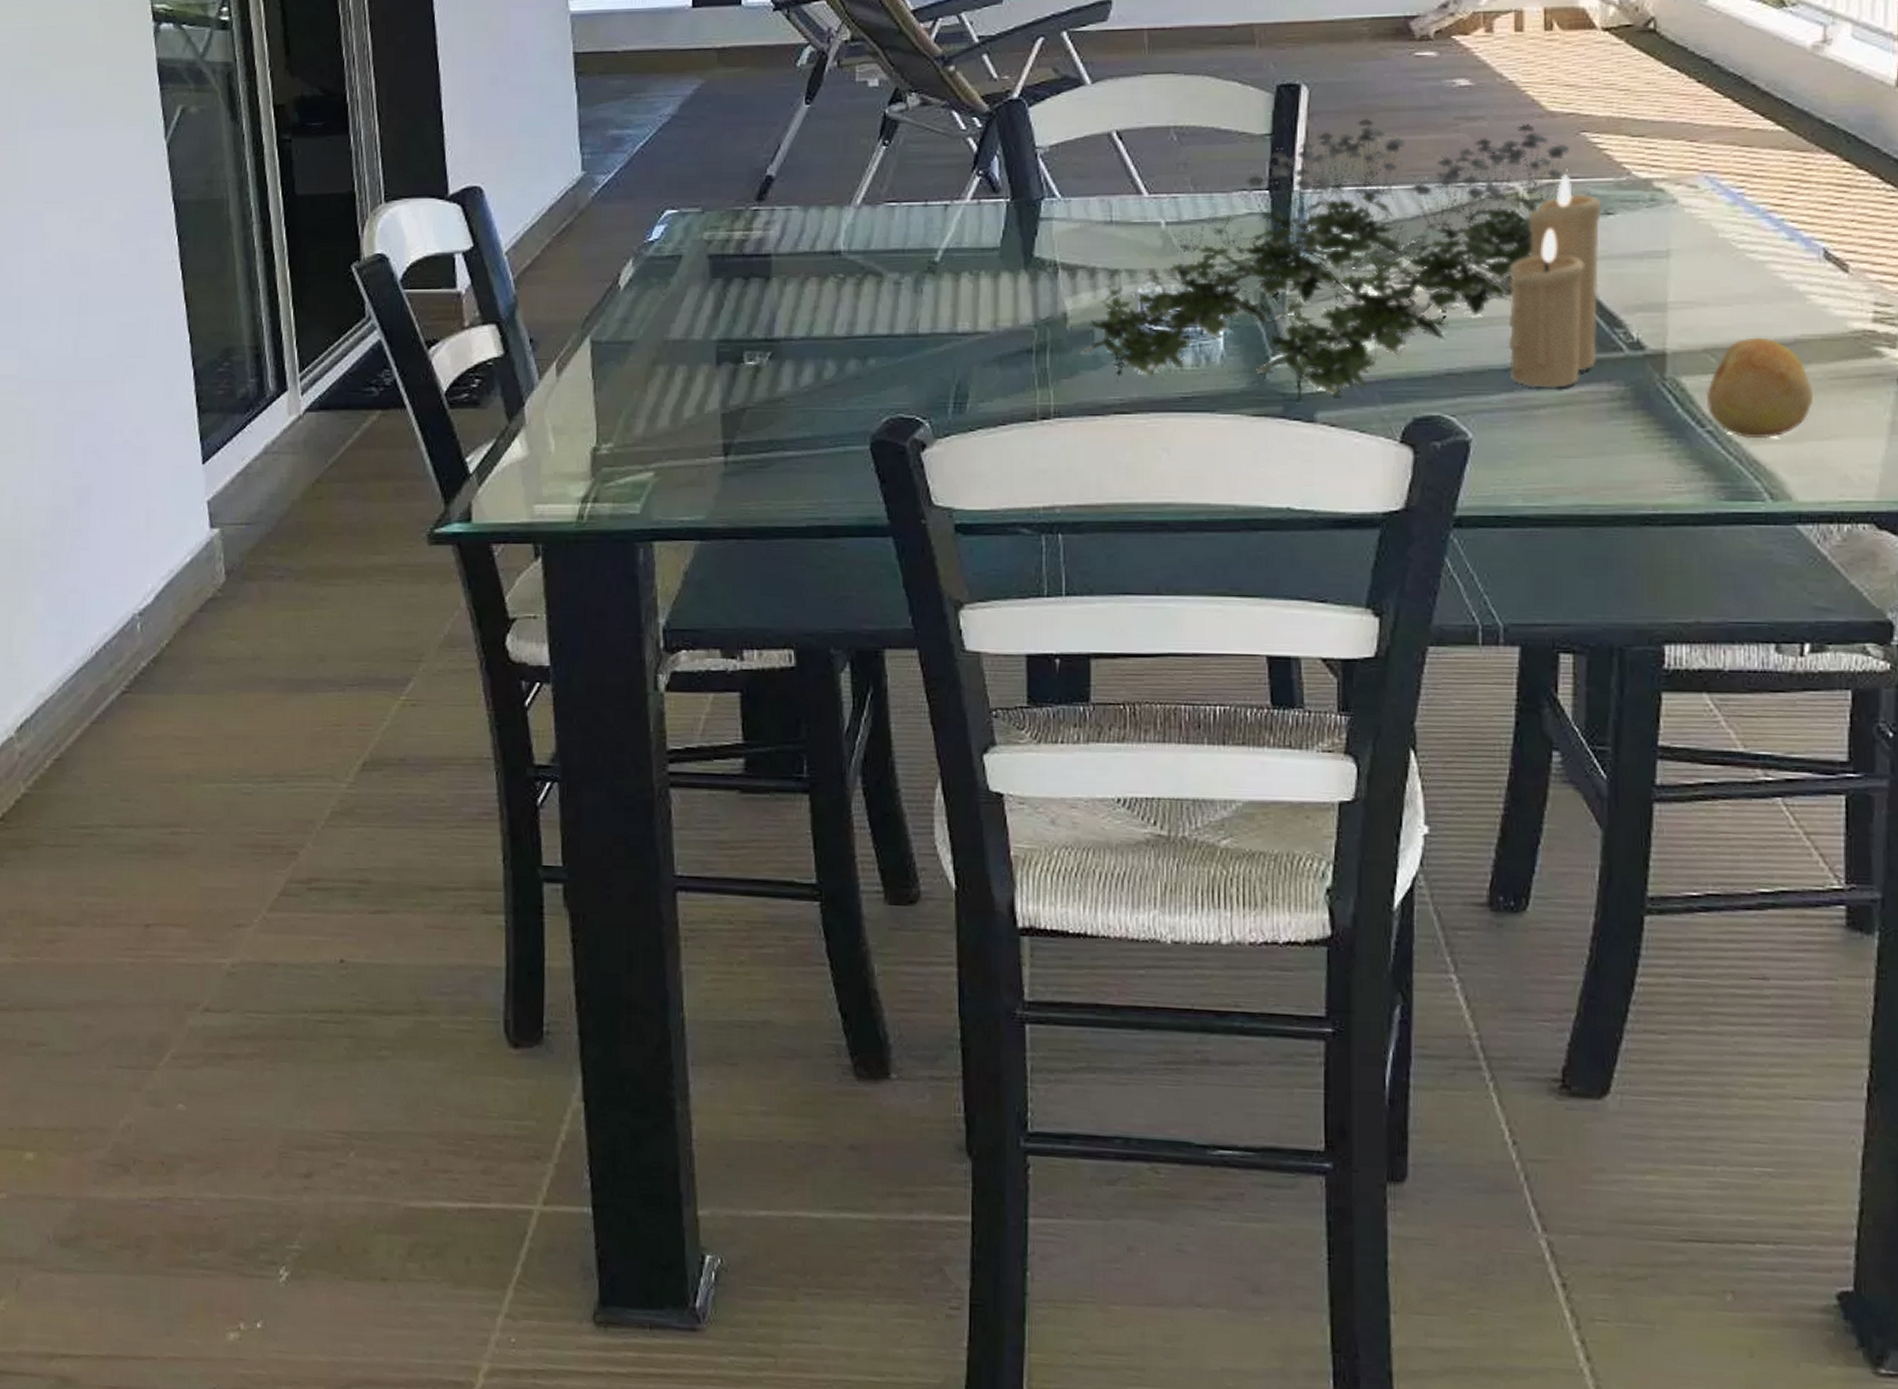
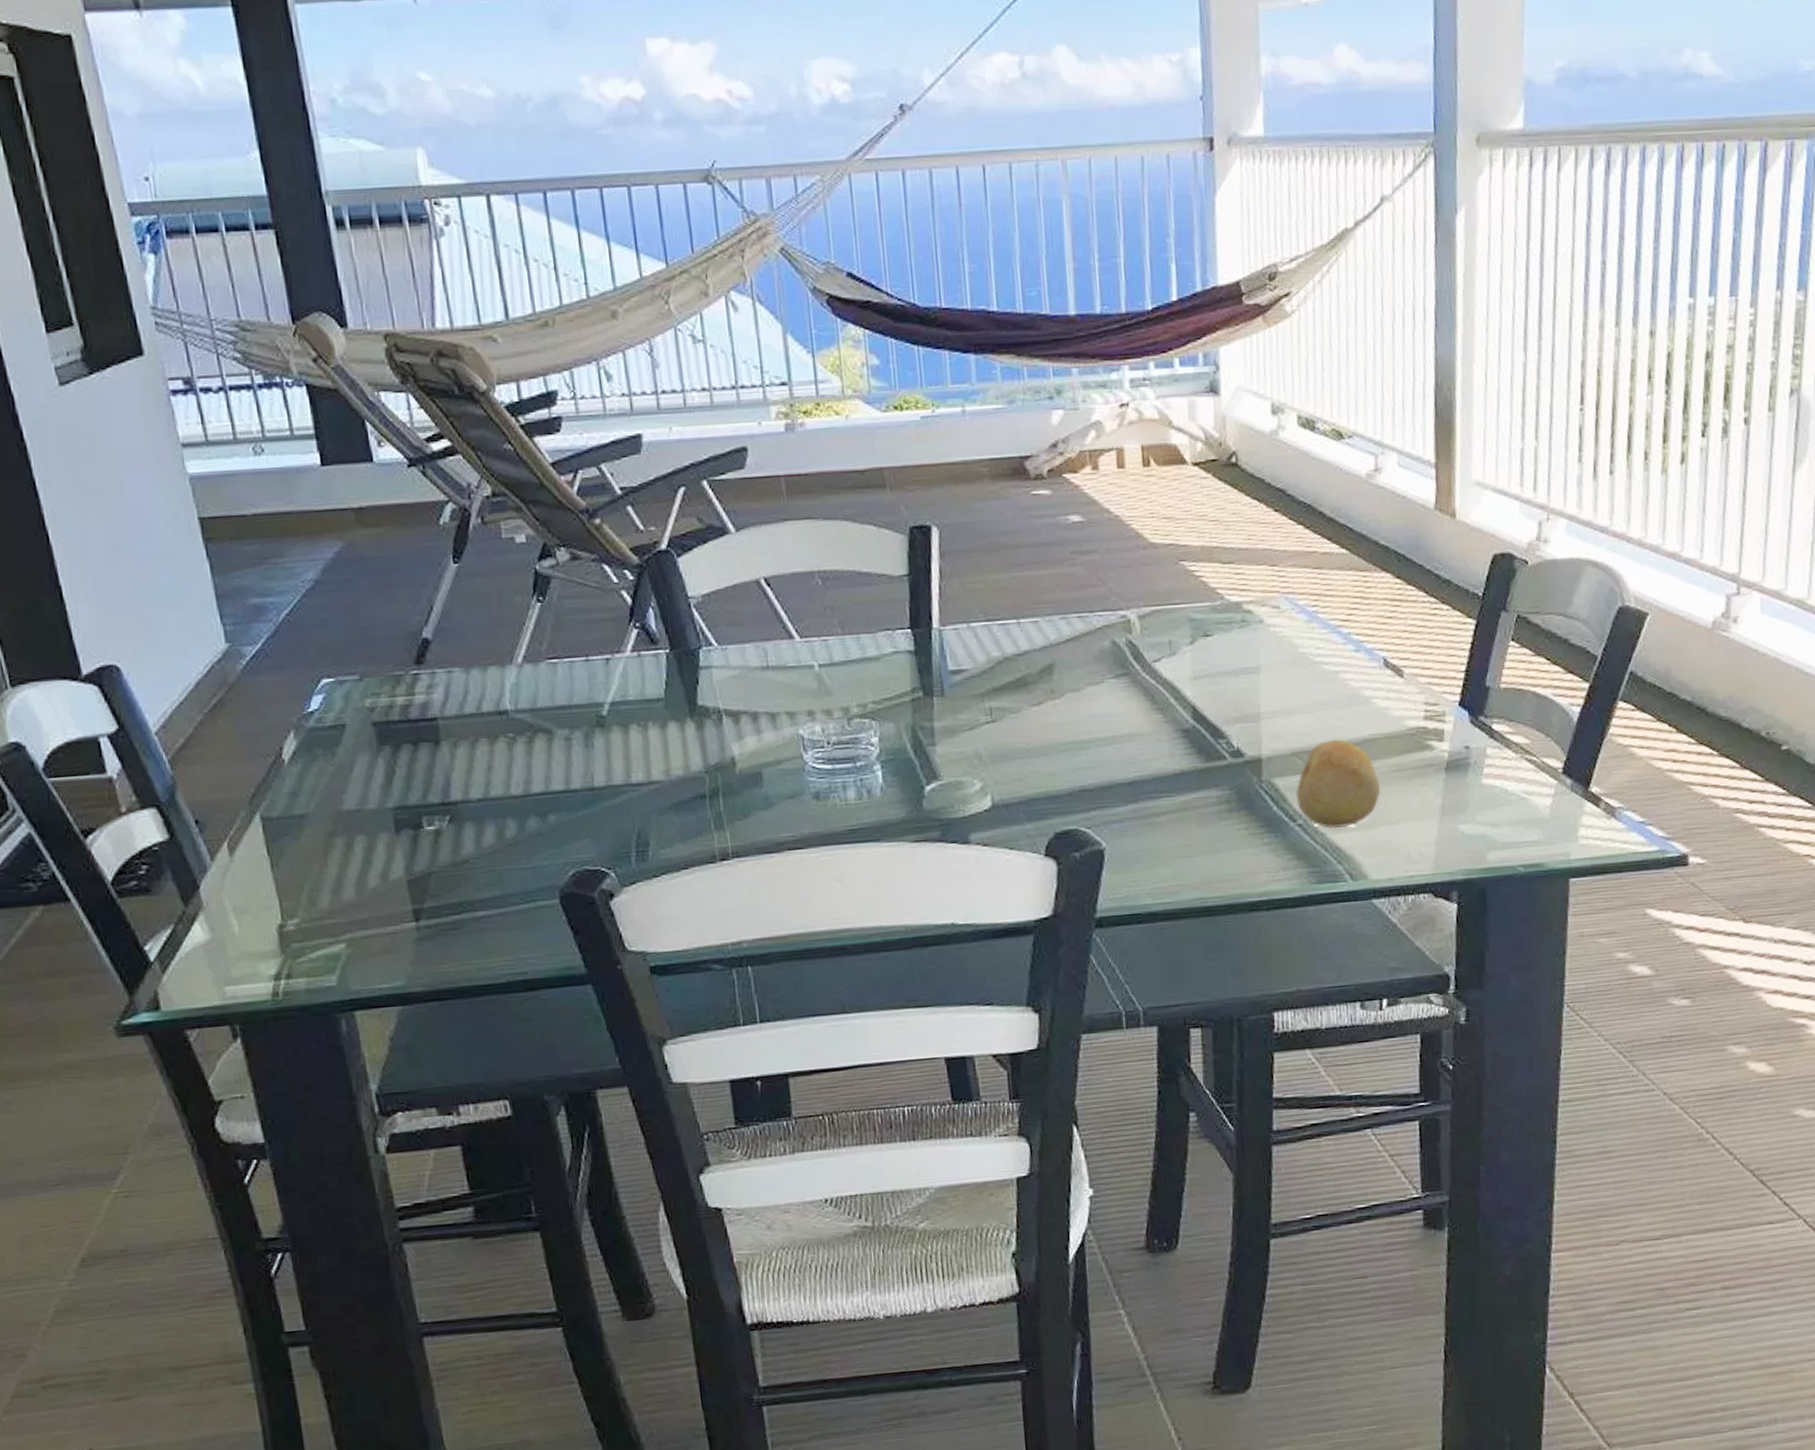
plant: present [1075,118,1571,403] -> none [746,555,1173,827]
candle: present [1508,173,1602,388] -> none [1127,600,1204,798]

